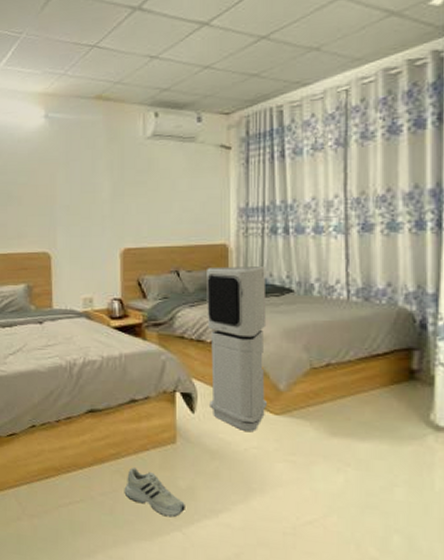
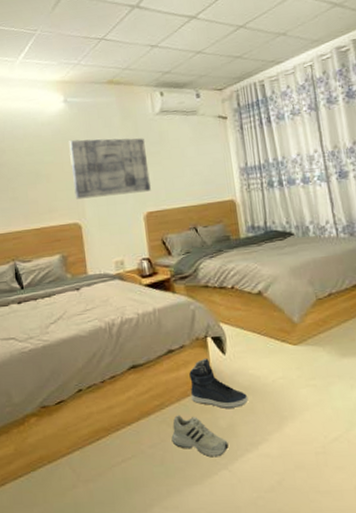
wall art: none [46,161,132,227] -> present [69,138,151,200]
sneaker: none [150,413,214,471] -> present [189,358,249,408]
air purifier: present [207,266,268,432] -> none [220,216,287,365]

